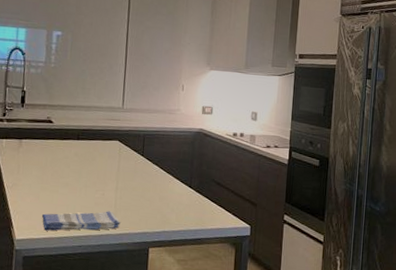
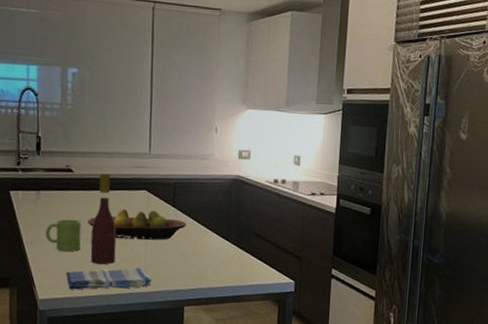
mug: none [25,165,59,196] -> present [45,219,81,252]
fruit bowl: none [64,157,153,186] -> present [88,208,186,240]
wine bottle: none [65,124,90,209] -> present [90,173,117,265]

